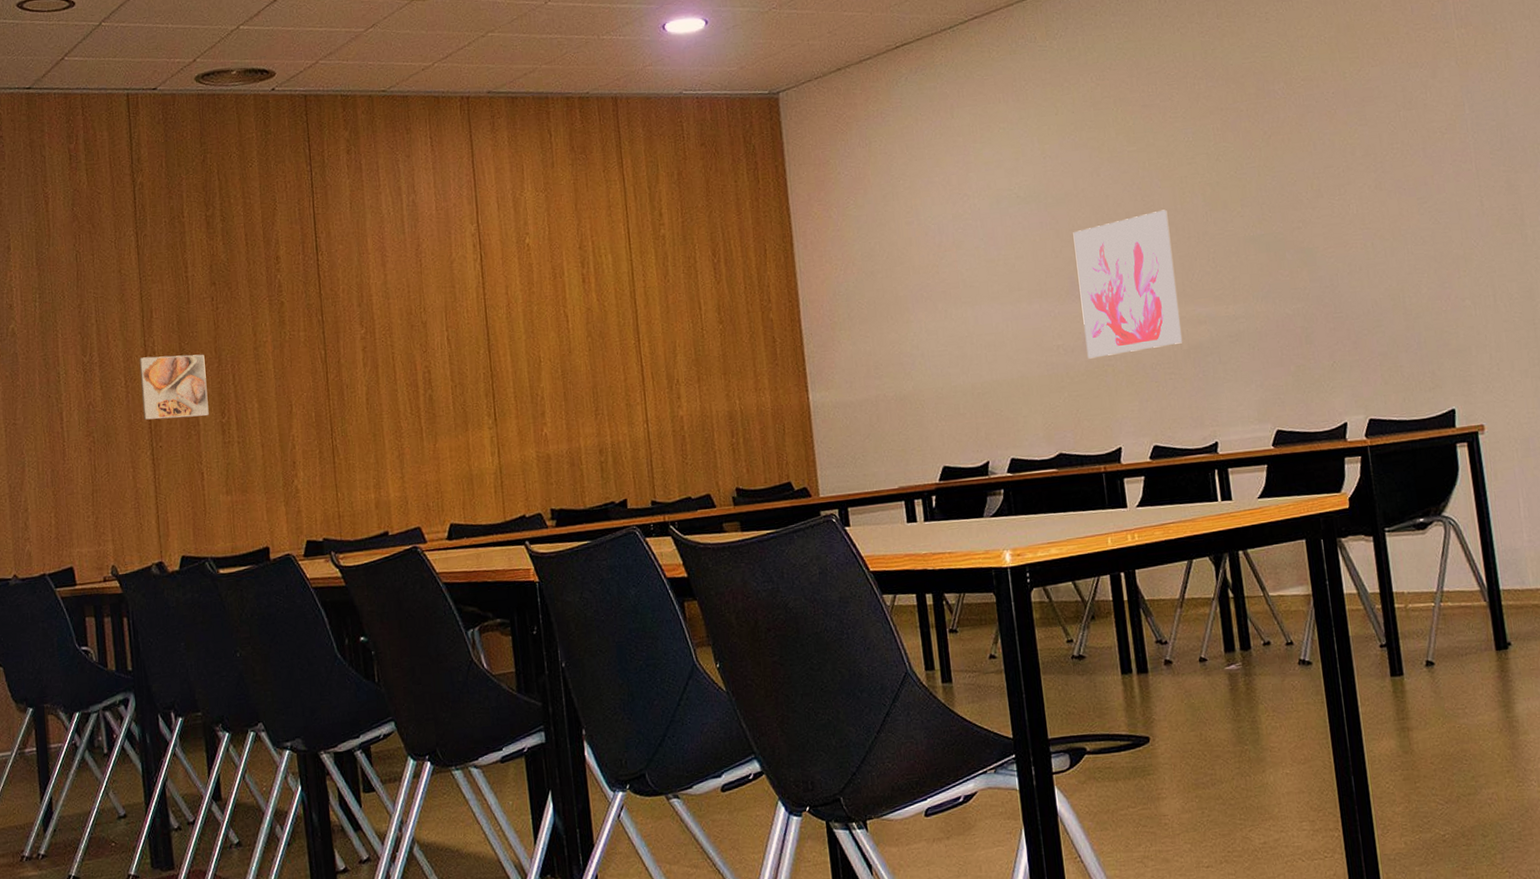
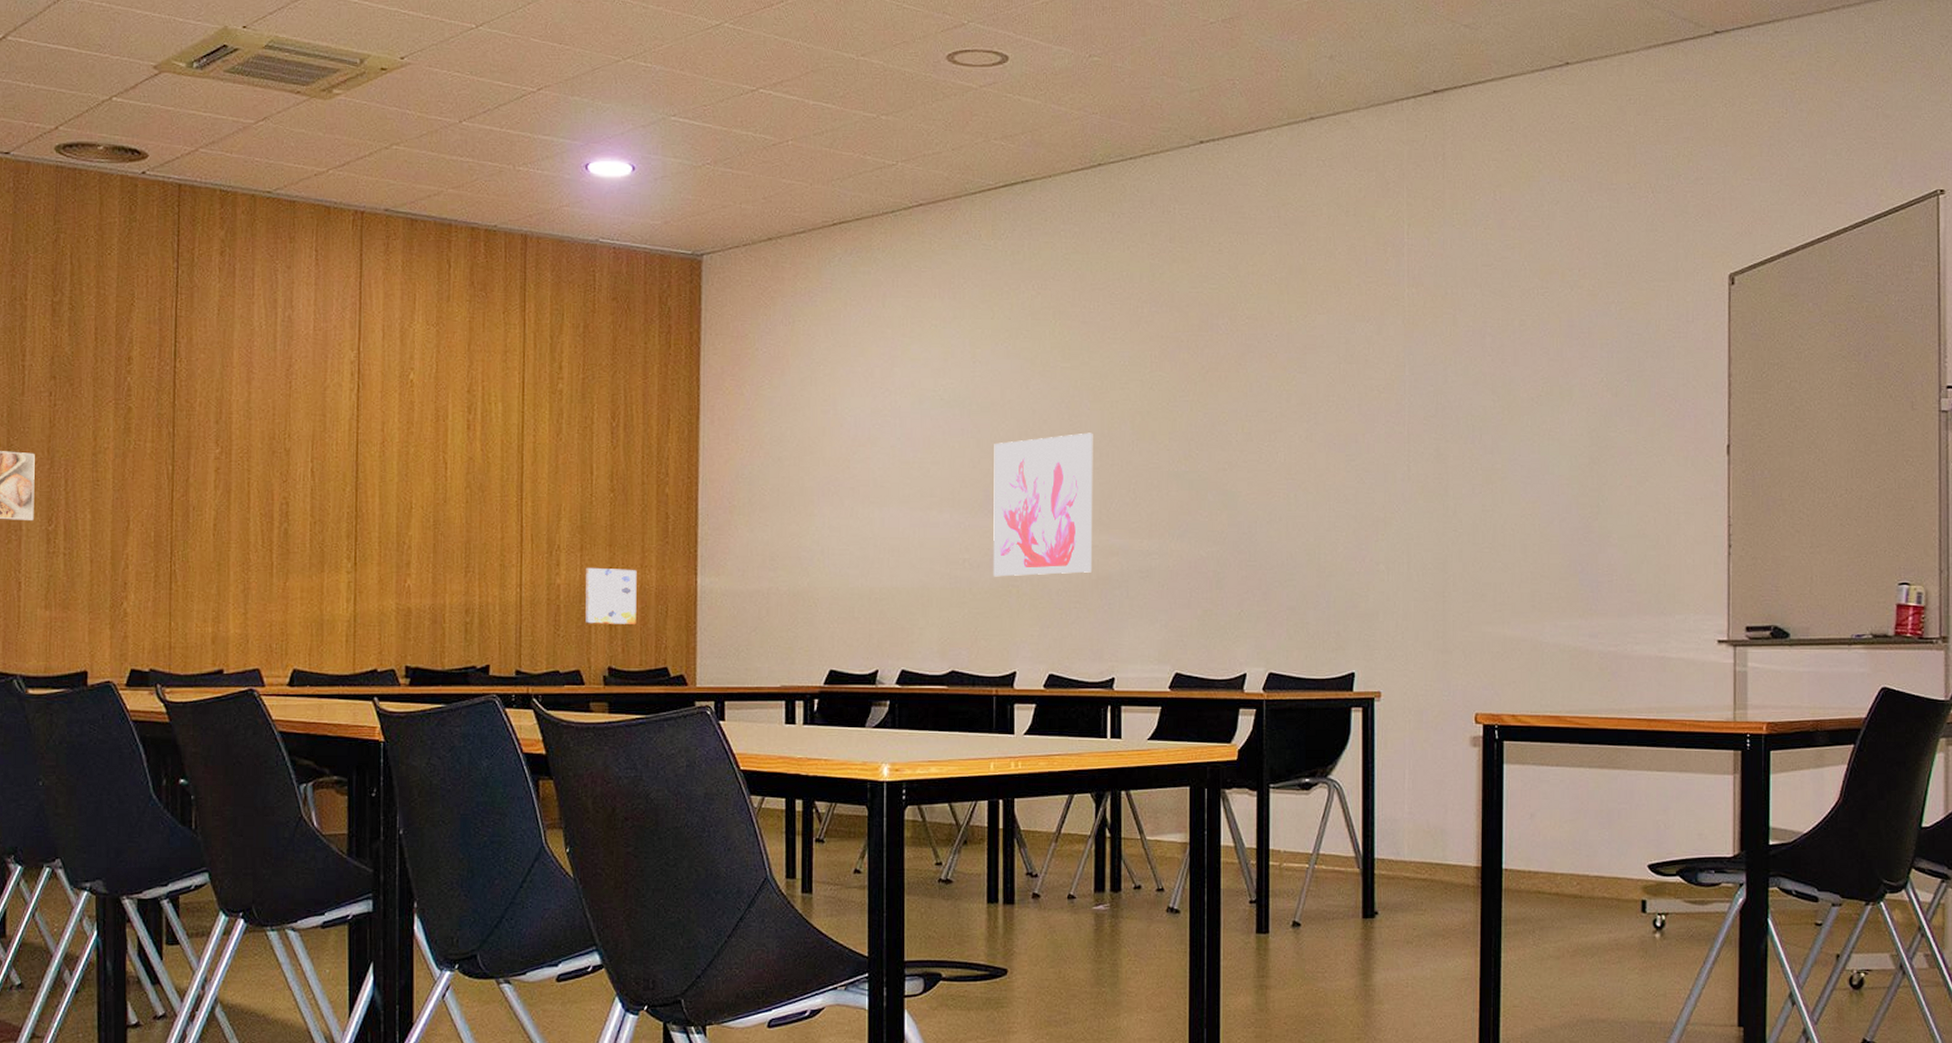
wall art: none [705,394,757,450] -> present [585,567,637,624]

